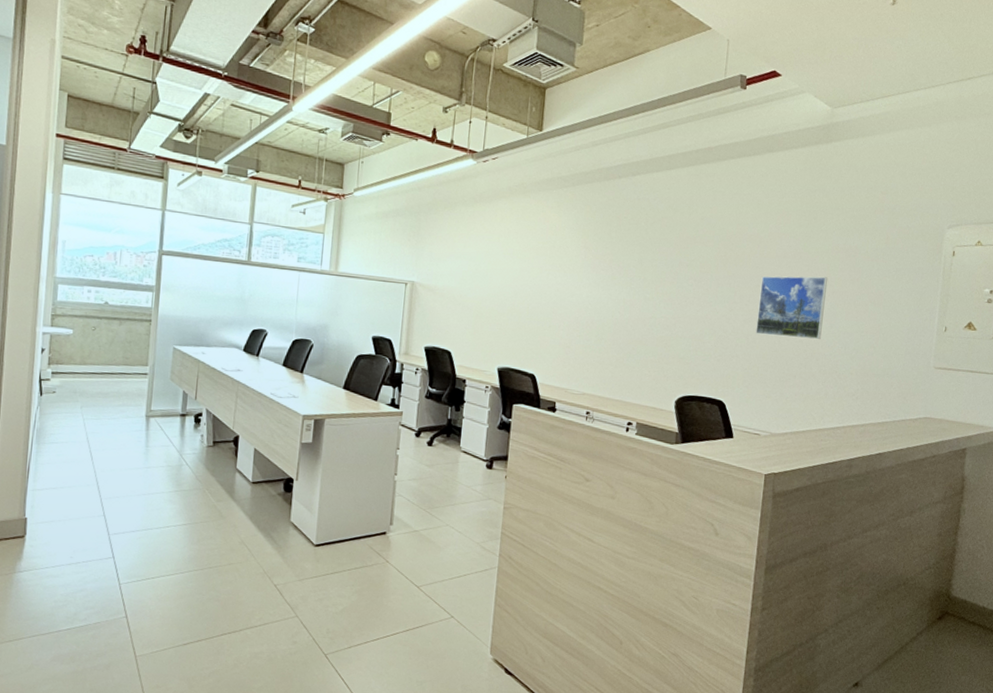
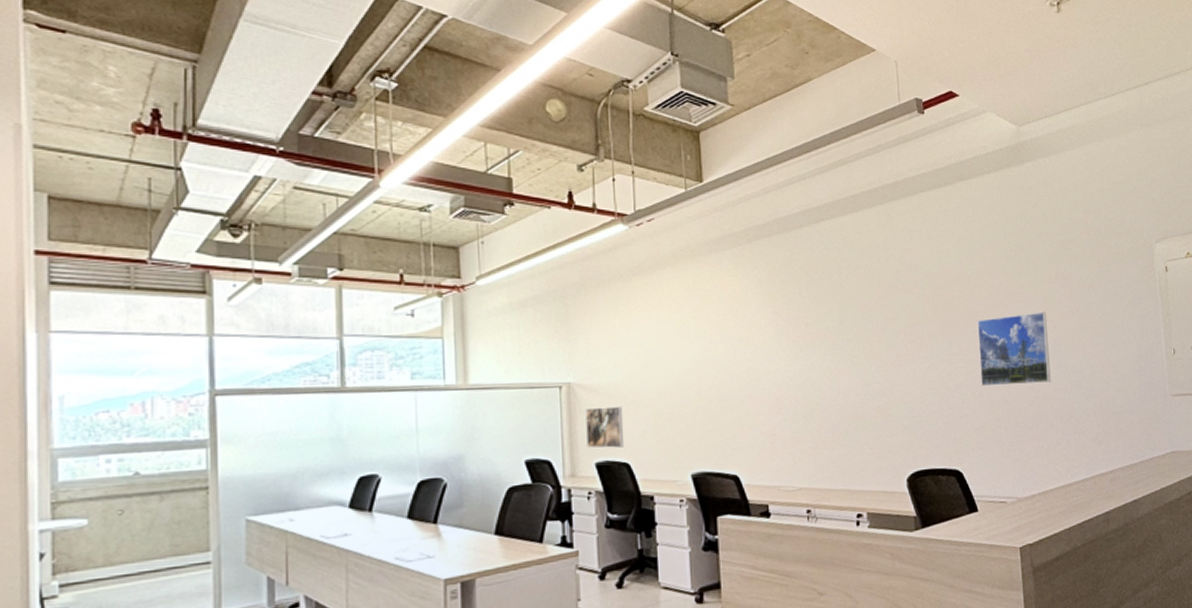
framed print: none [420,303,452,338] -> present [585,406,624,449]

